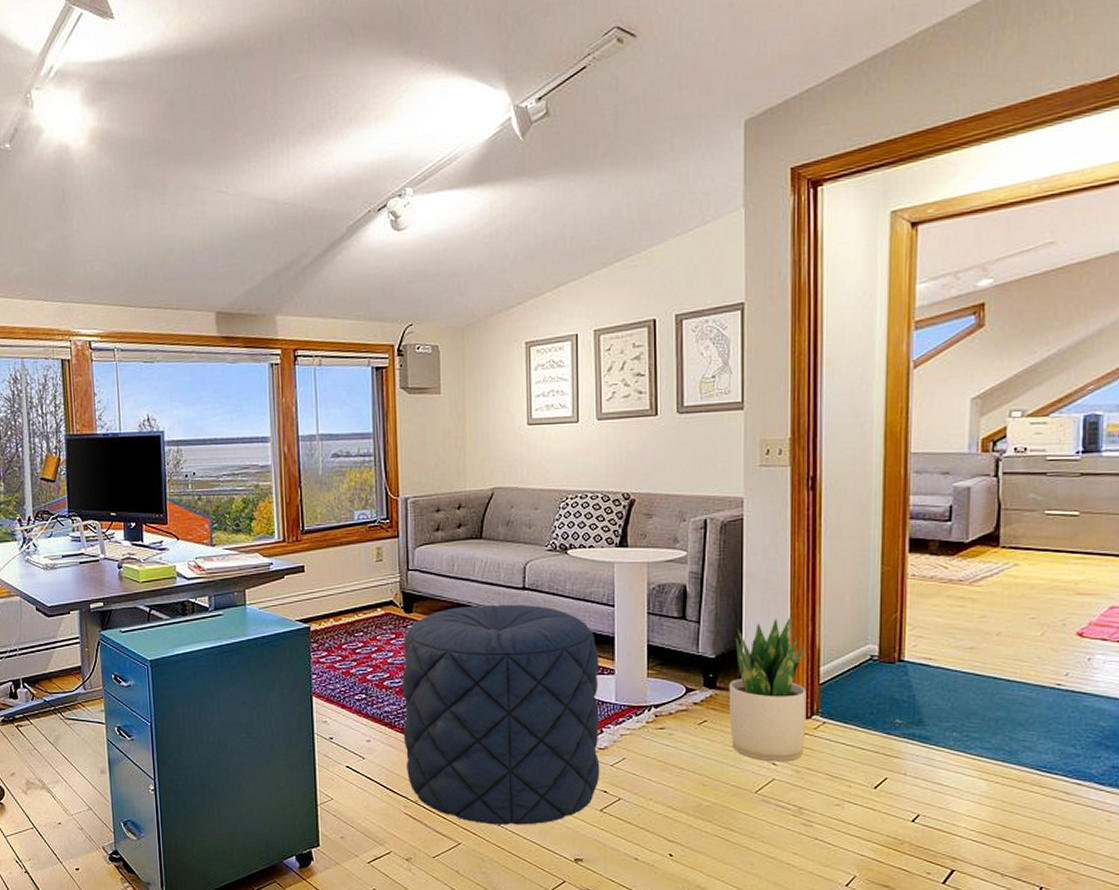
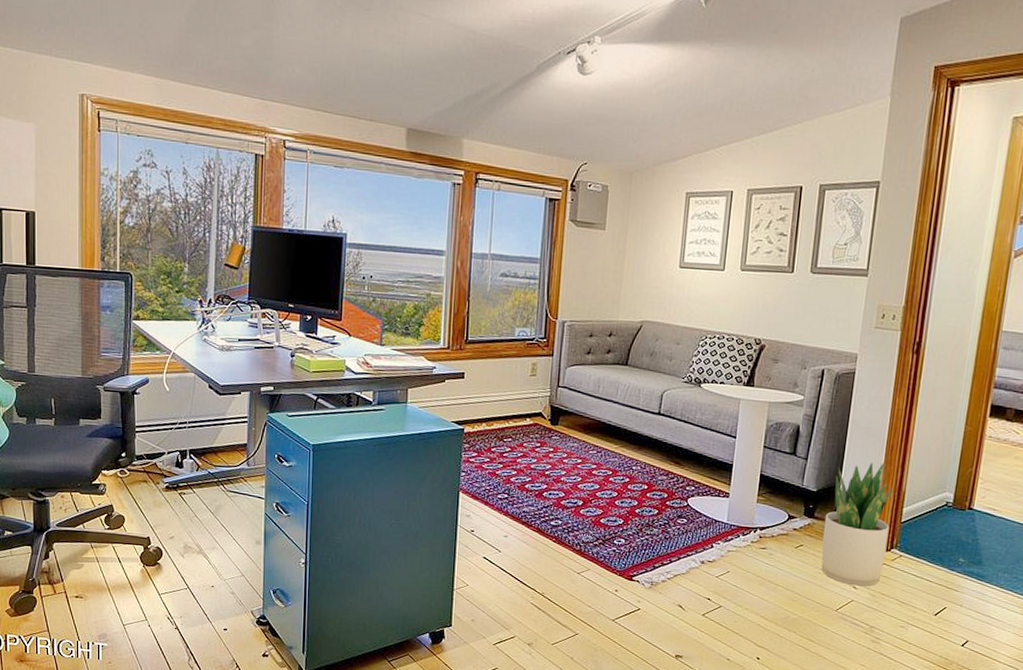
pouf: present [402,604,600,825] -> none [537,424,718,623]

